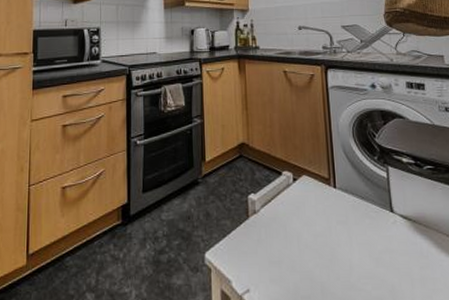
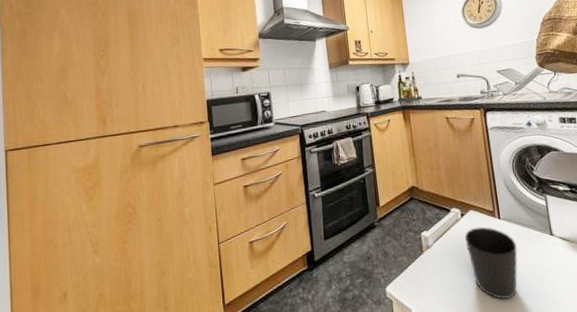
cup: none [295,194,353,281] -> present [464,226,518,299]

